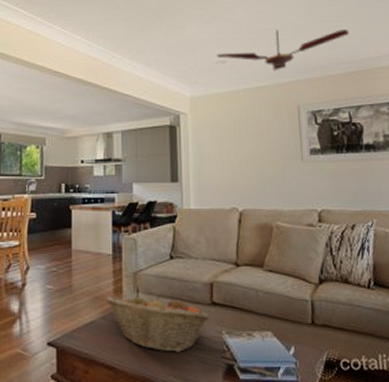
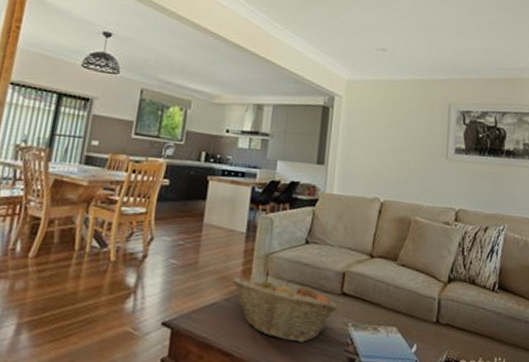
ceiling fan: present [216,29,350,71] -> none [378,26,505,67]

